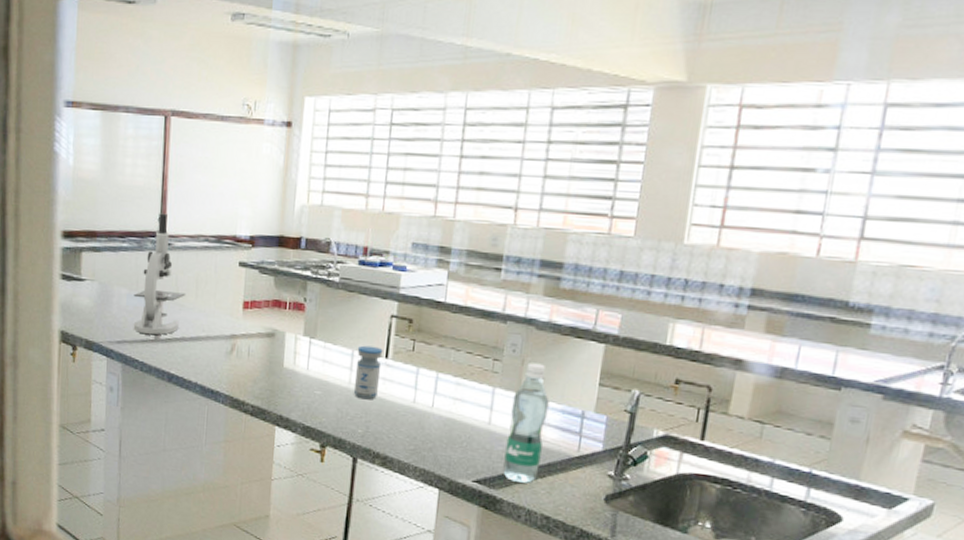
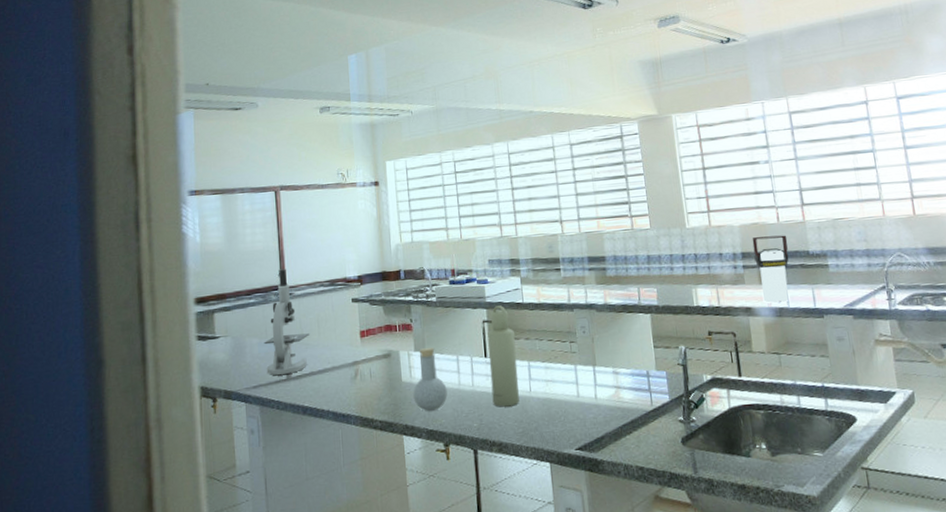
flask: none [293,333,334,407] -> present [413,347,448,412]
medicine bottle: present [353,345,383,400] -> none [460,349,484,397]
bottle: none [385,300,427,419] -> present [488,305,519,407]
bottle: present [503,362,549,483] -> none [592,338,626,442]
canister: none [762,271,824,363] -> present [752,235,789,304]

